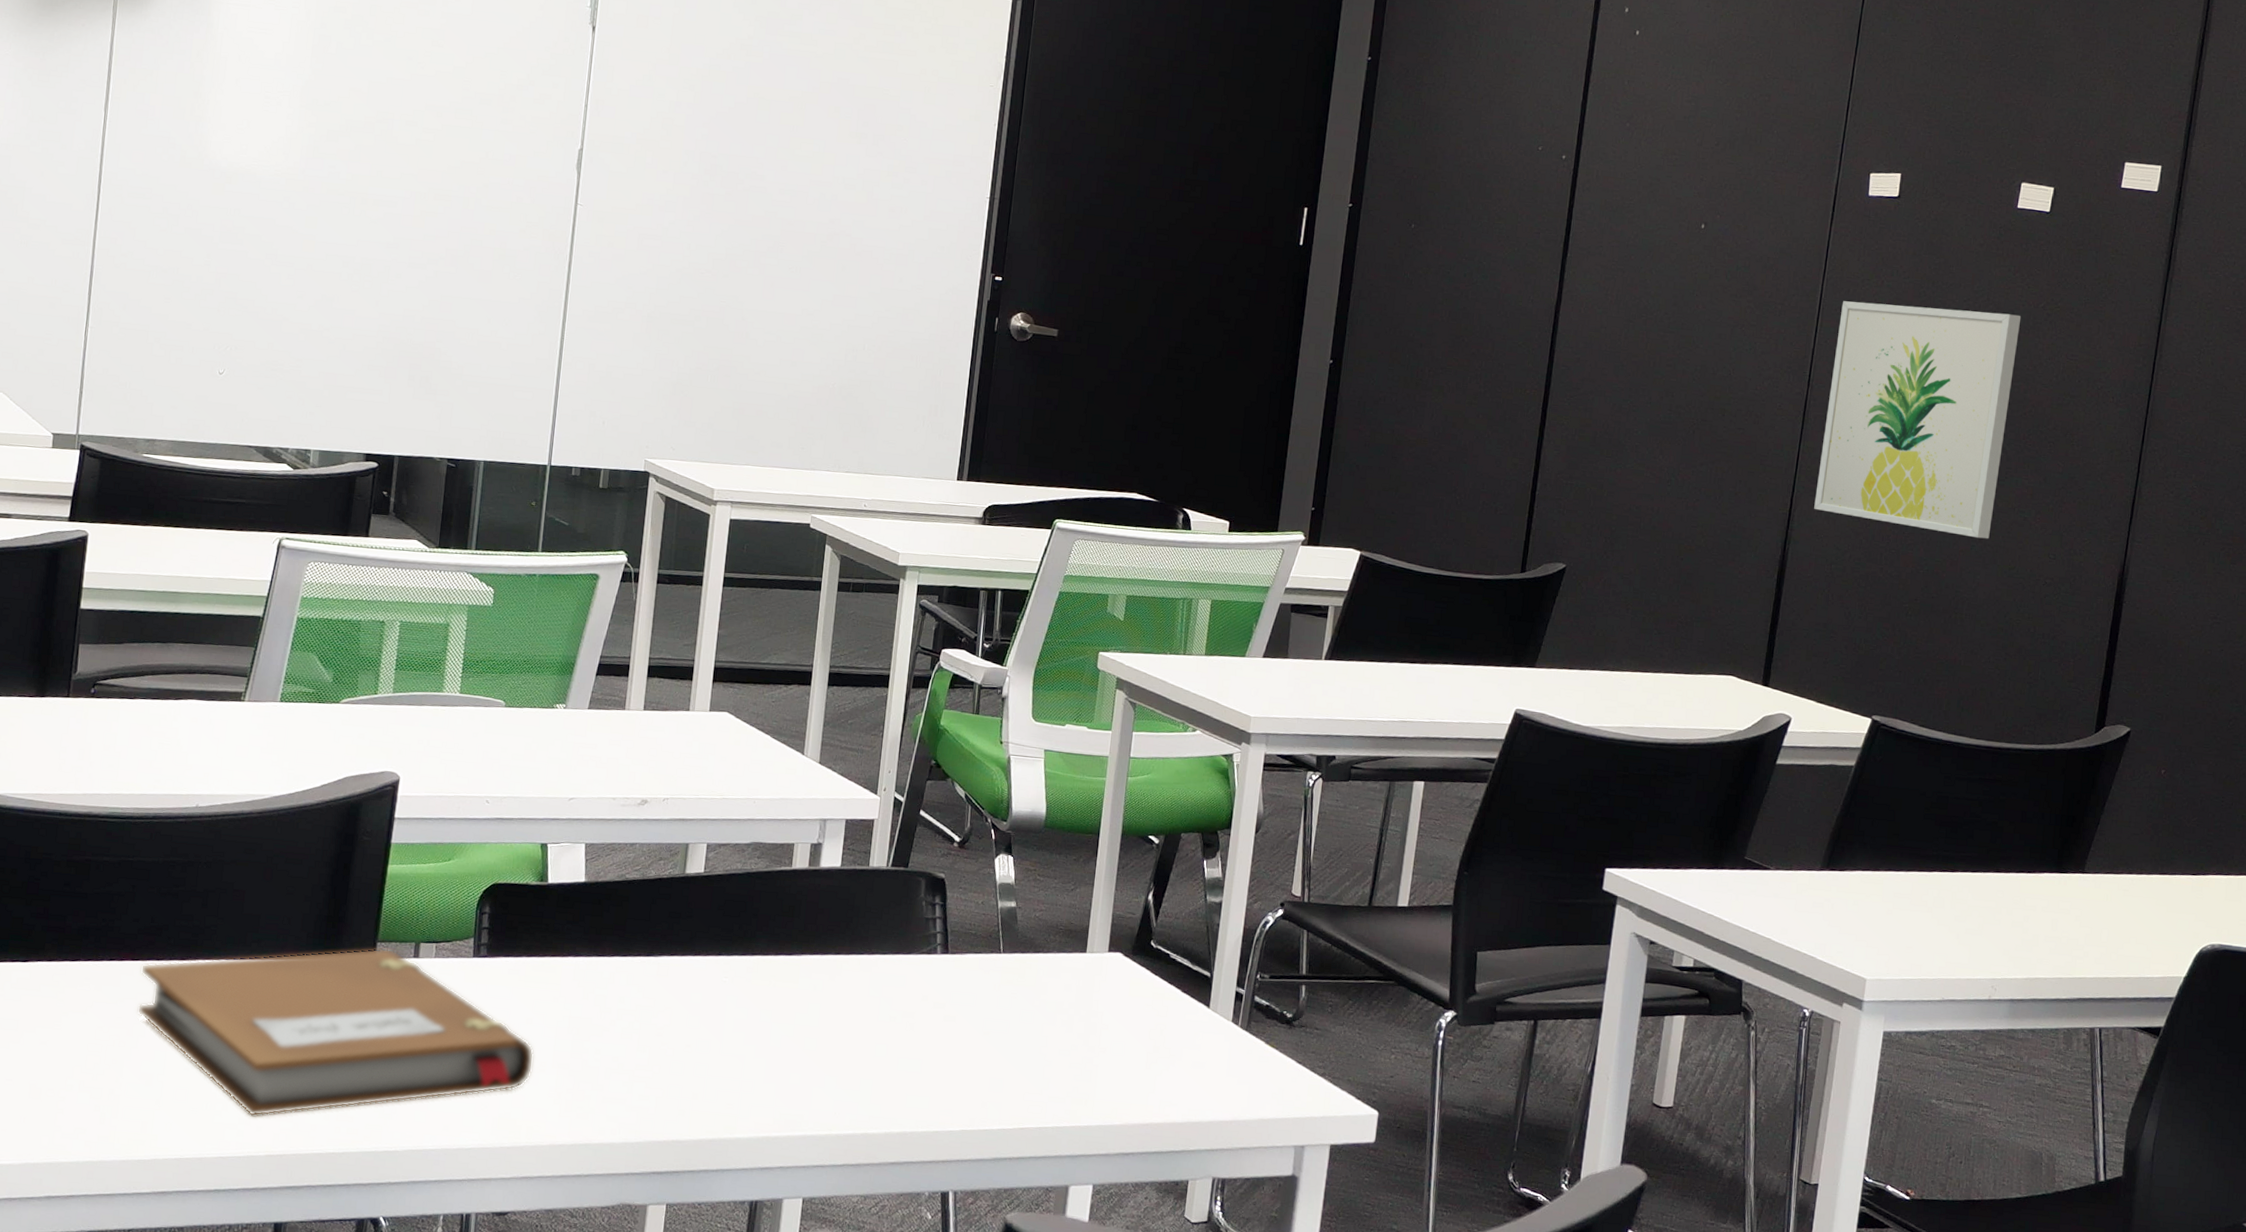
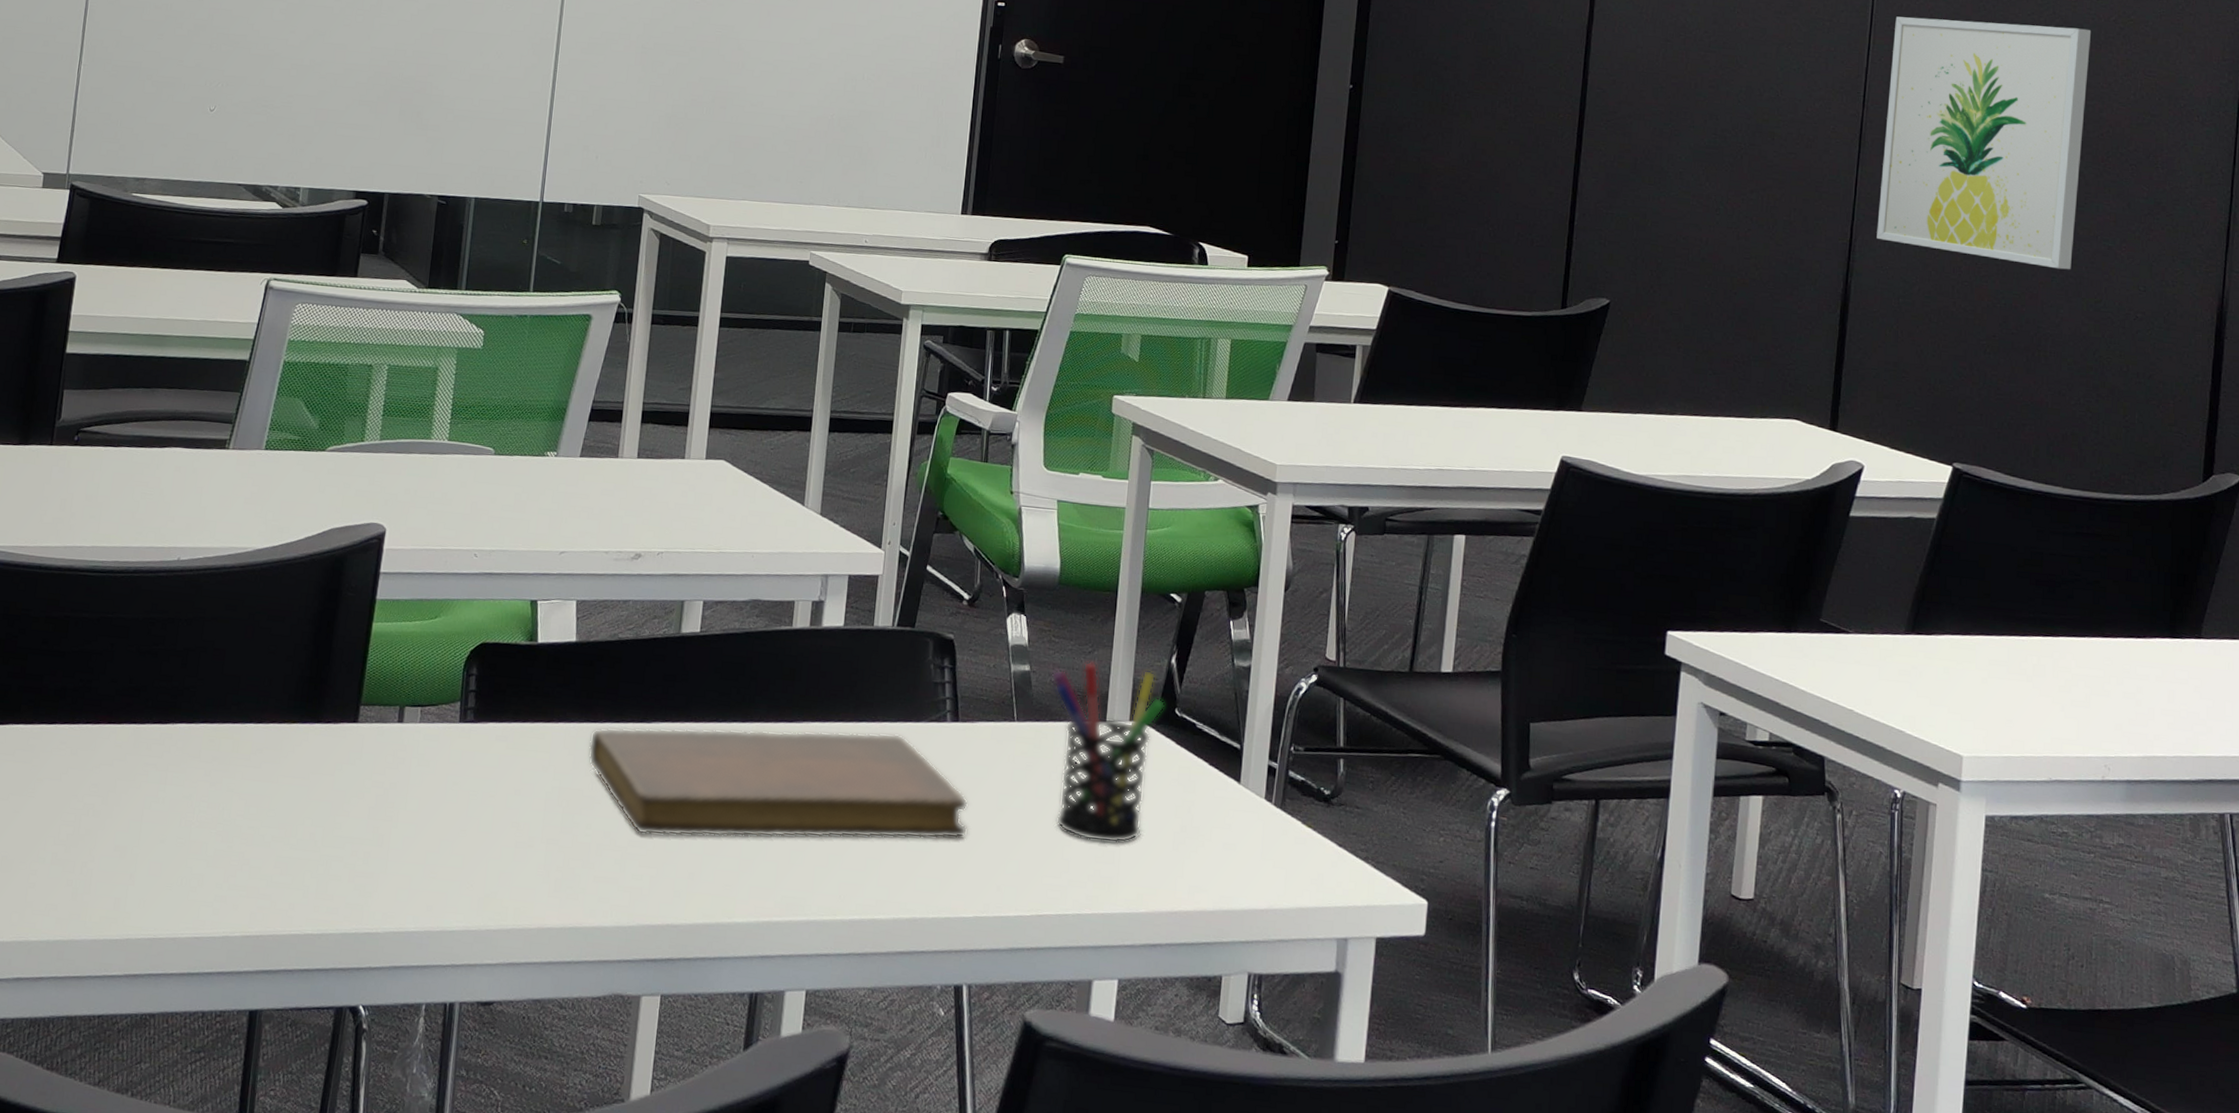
notebook: present [137,948,534,1117] -> none [112,712,523,894]
notebook: none [597,961,956,1061] -> present [588,727,968,839]
pen holder: none [1035,898,1142,1063] -> present [1051,661,1166,844]

